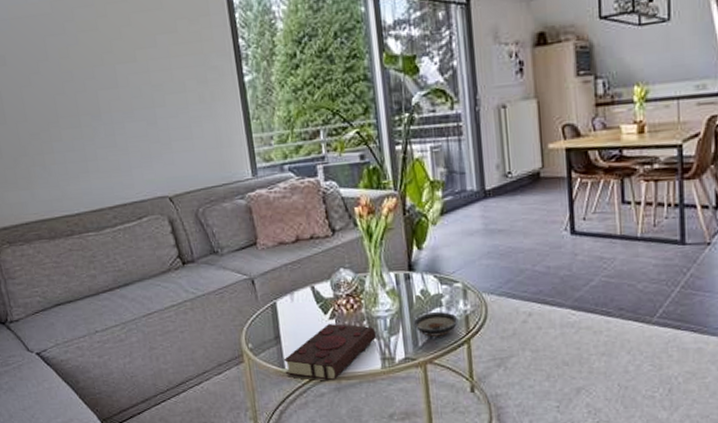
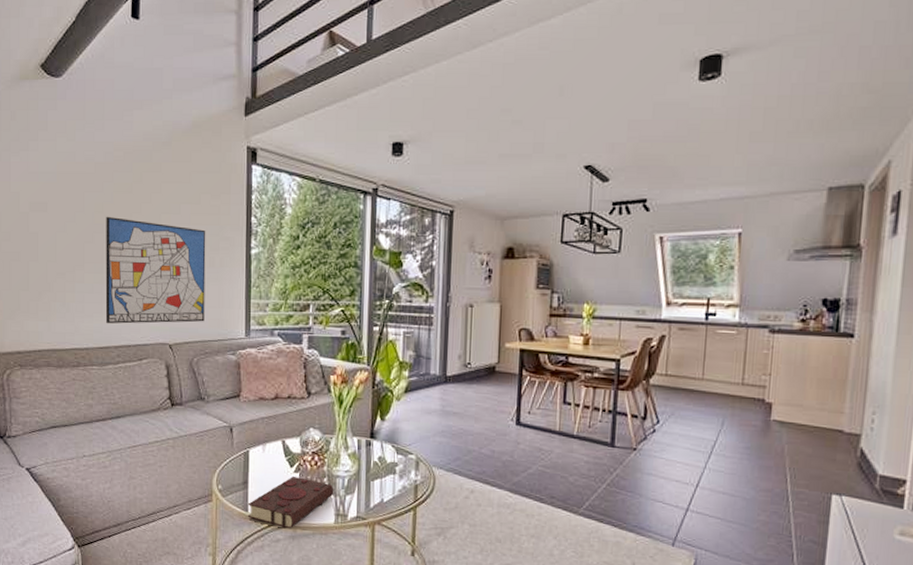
wall art: none [74,61,204,184] -> present [105,216,206,324]
saucer: present [413,311,459,337] -> none [368,477,408,501]

